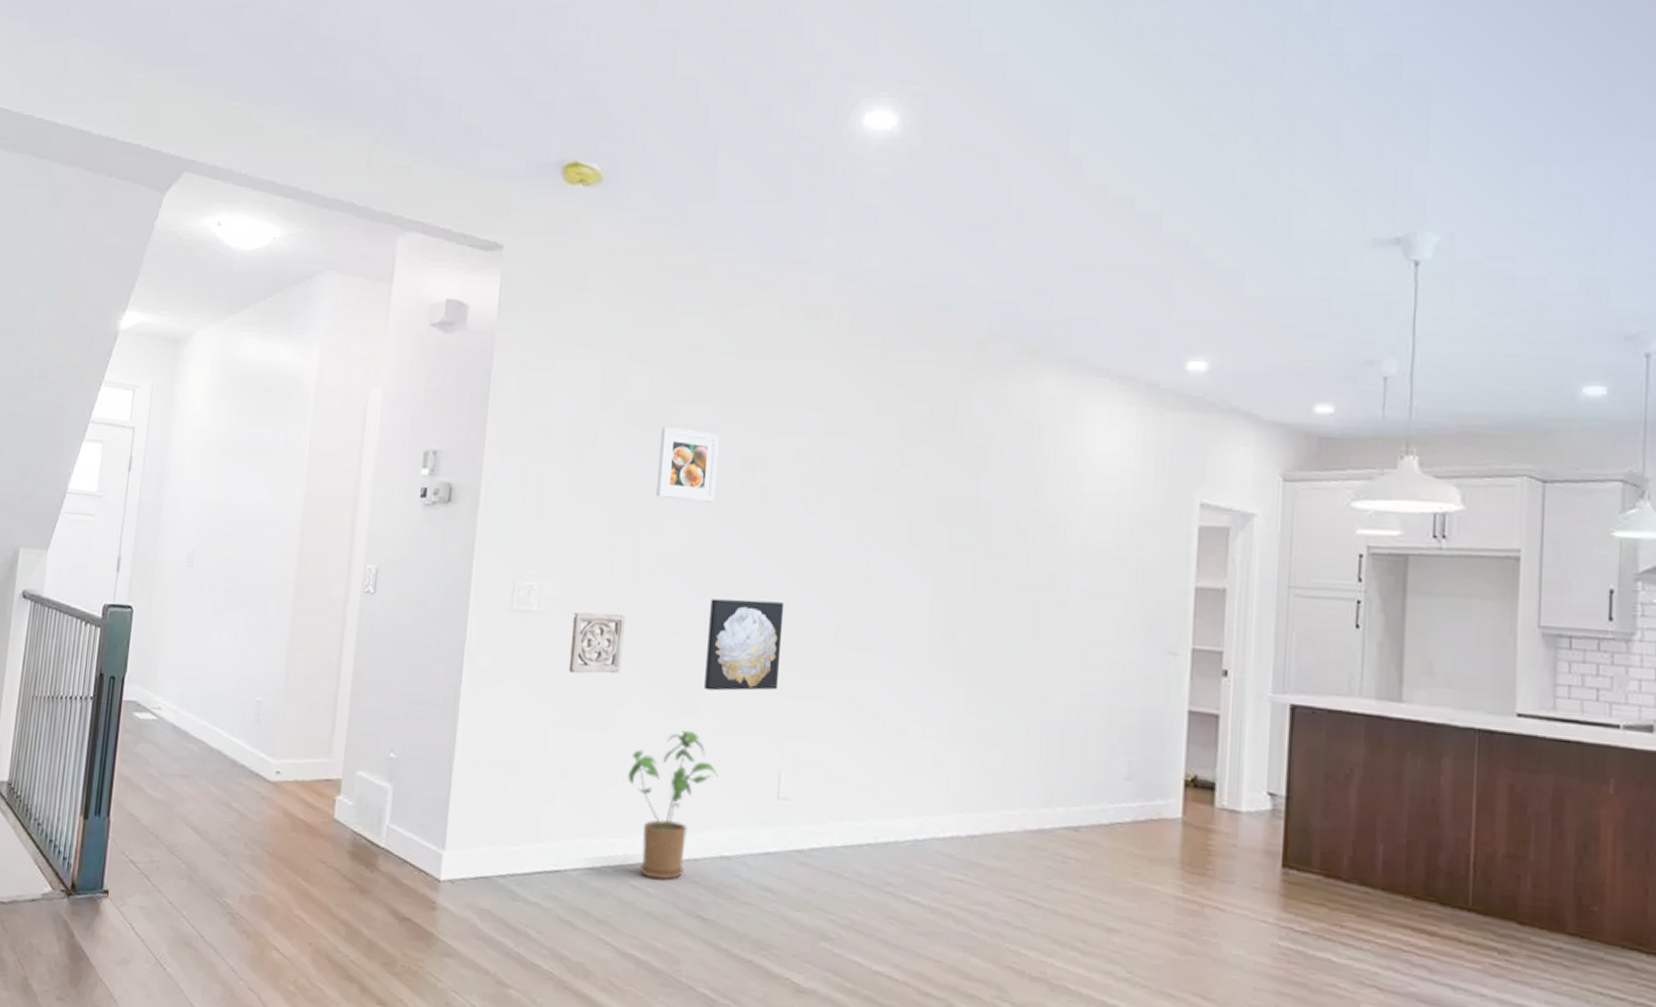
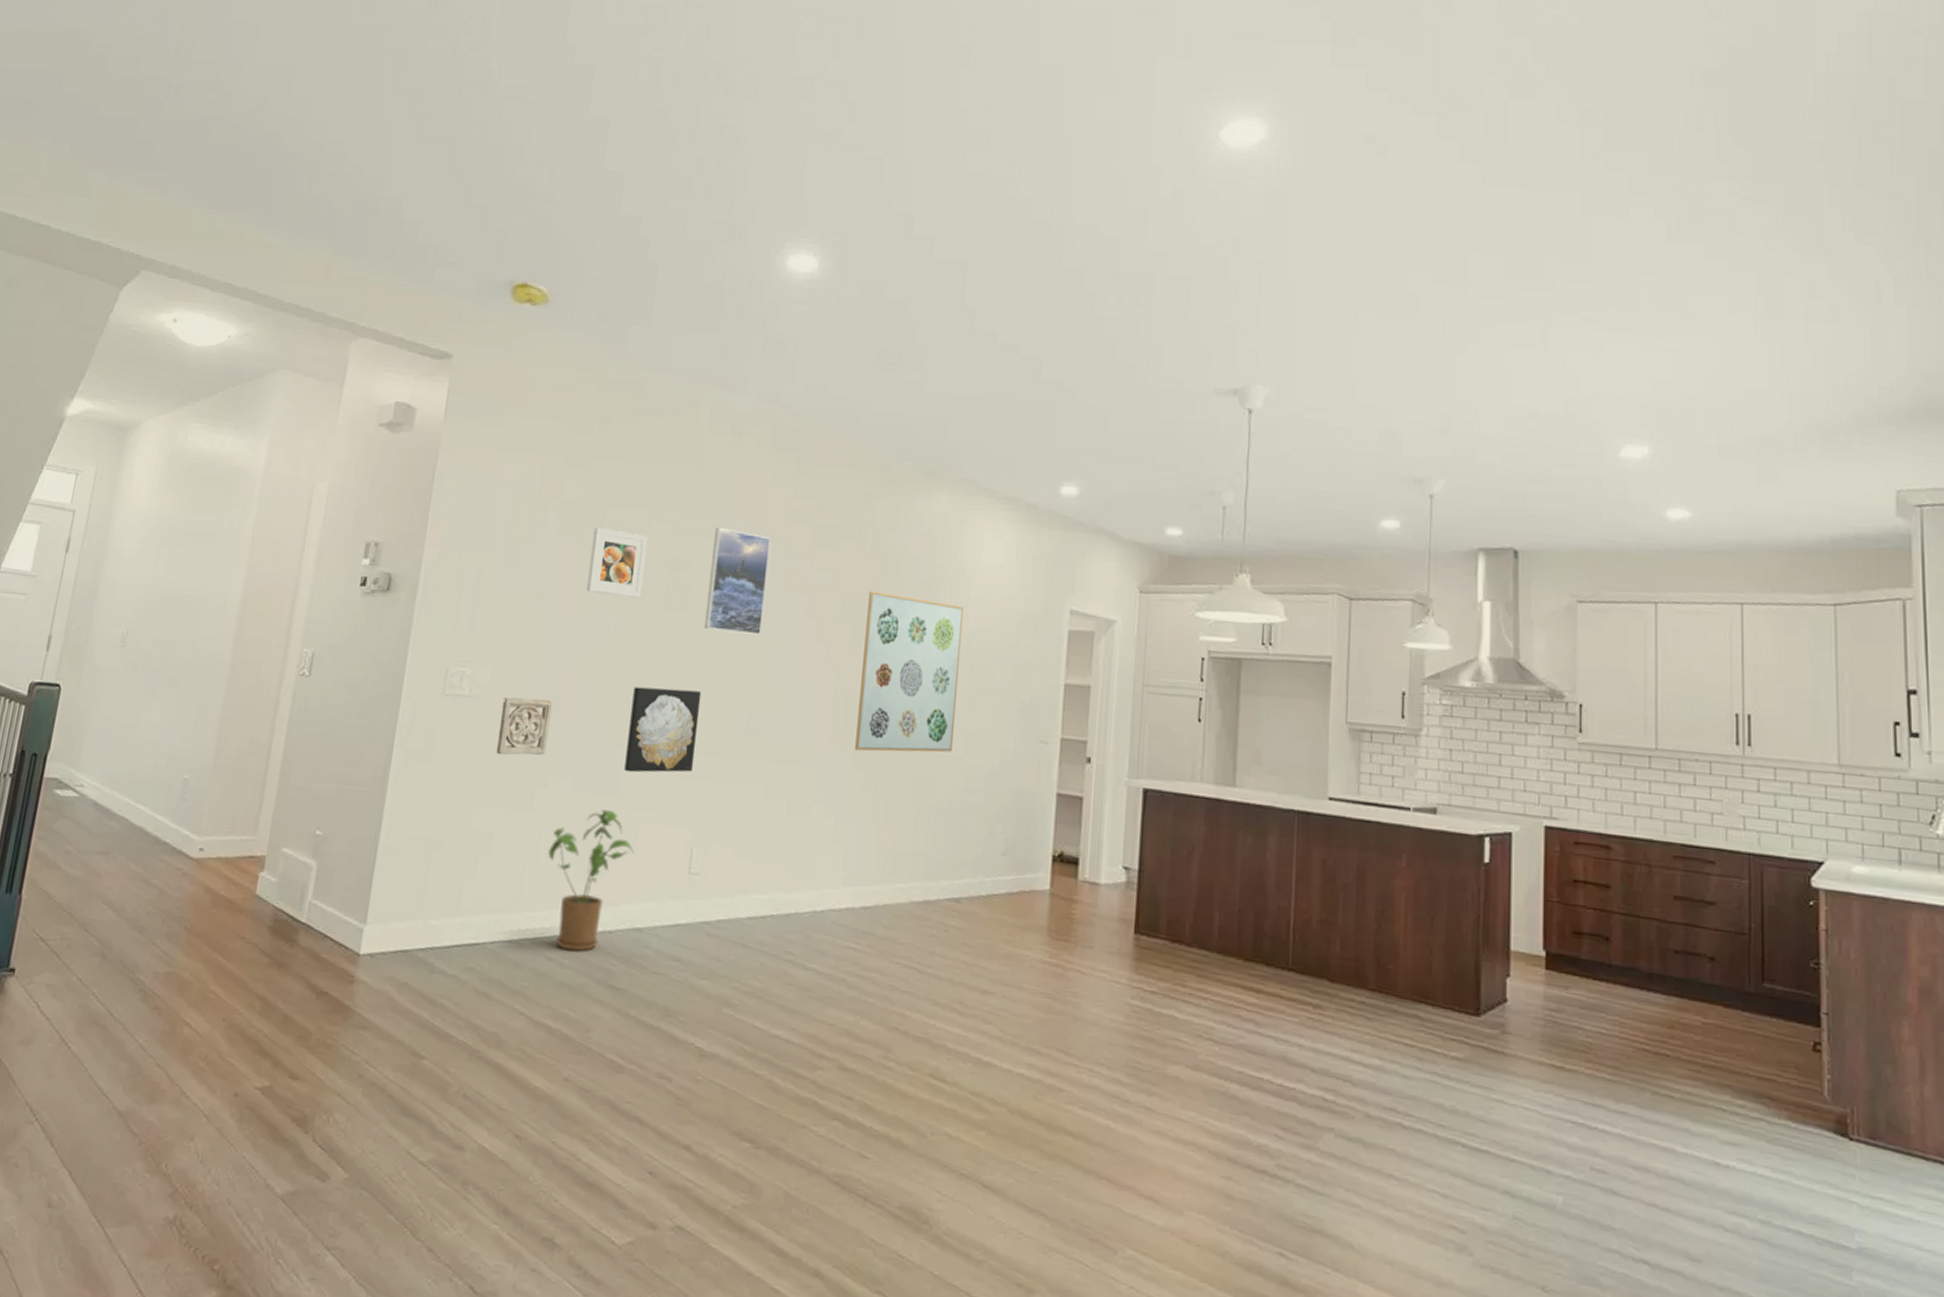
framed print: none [785,422,854,540] -> present [705,527,771,635]
wall art: none [956,488,1077,666] -> present [855,591,965,753]

